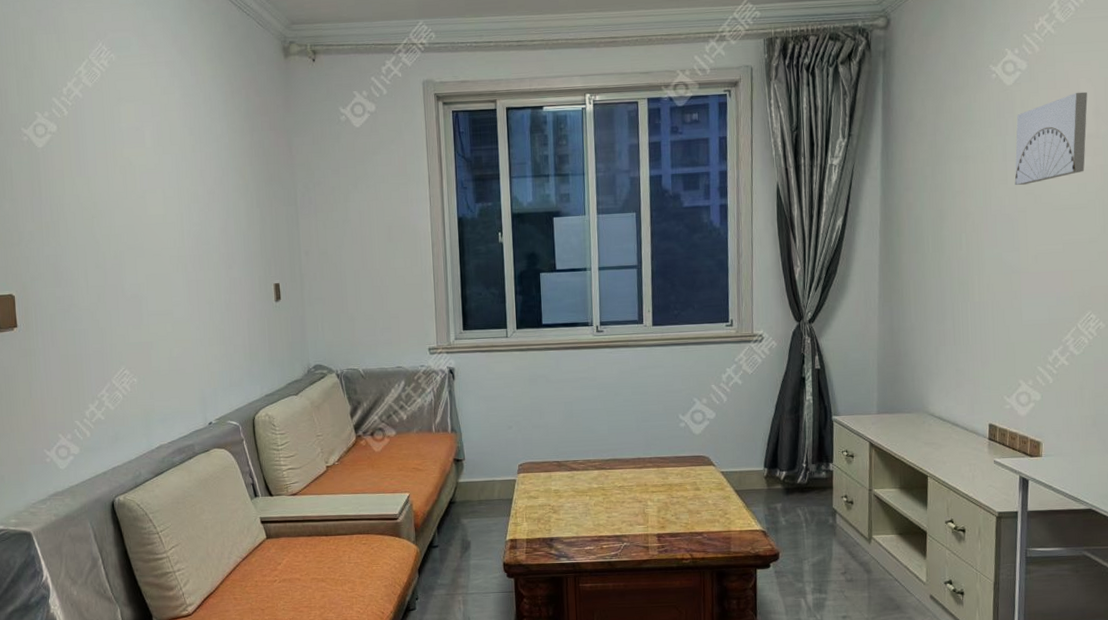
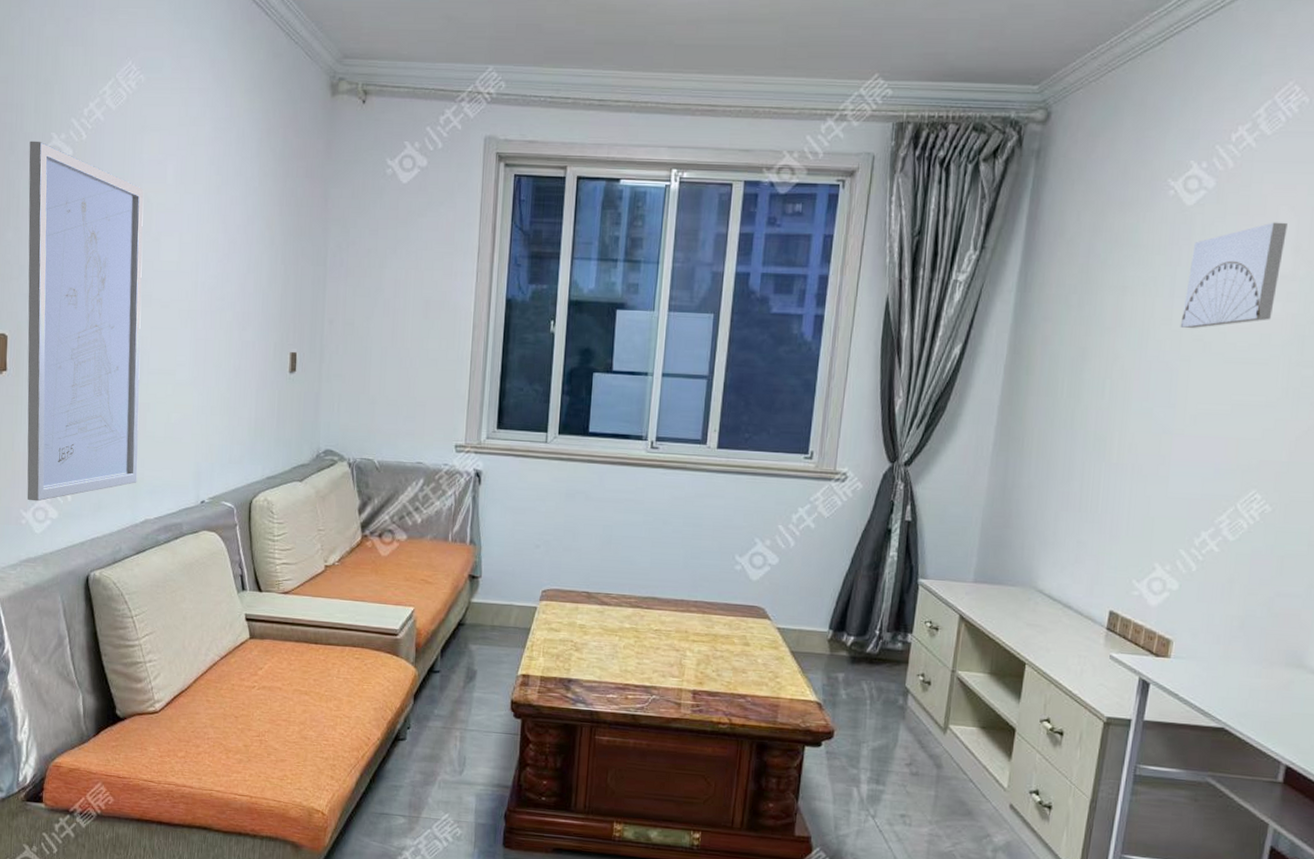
wall art: none [16,120,149,441] -> present [27,141,144,502]

